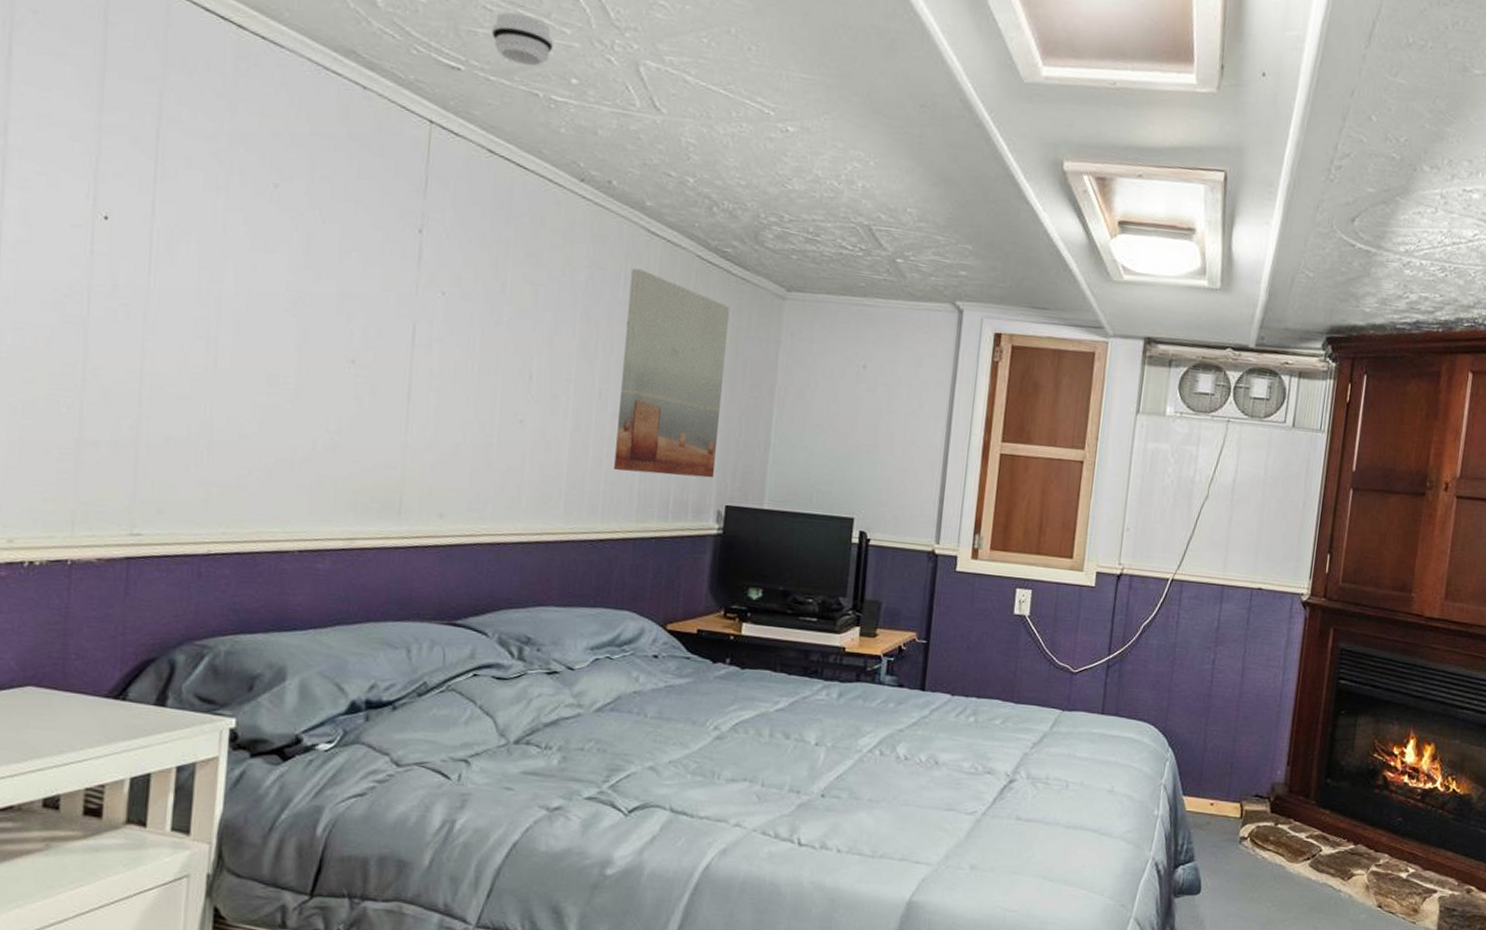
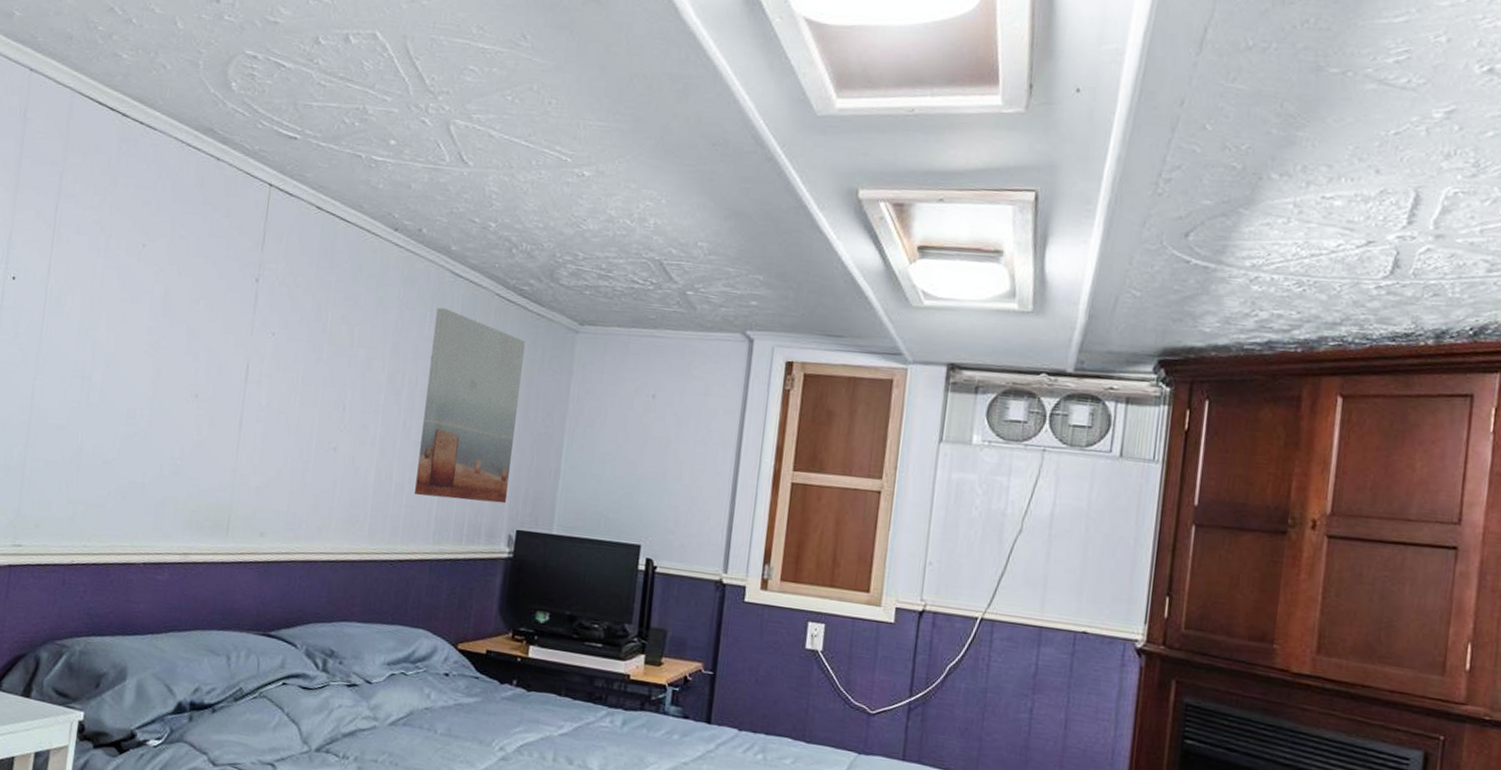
smoke detector: present [491,12,554,66] -> none [324,86,377,131]

